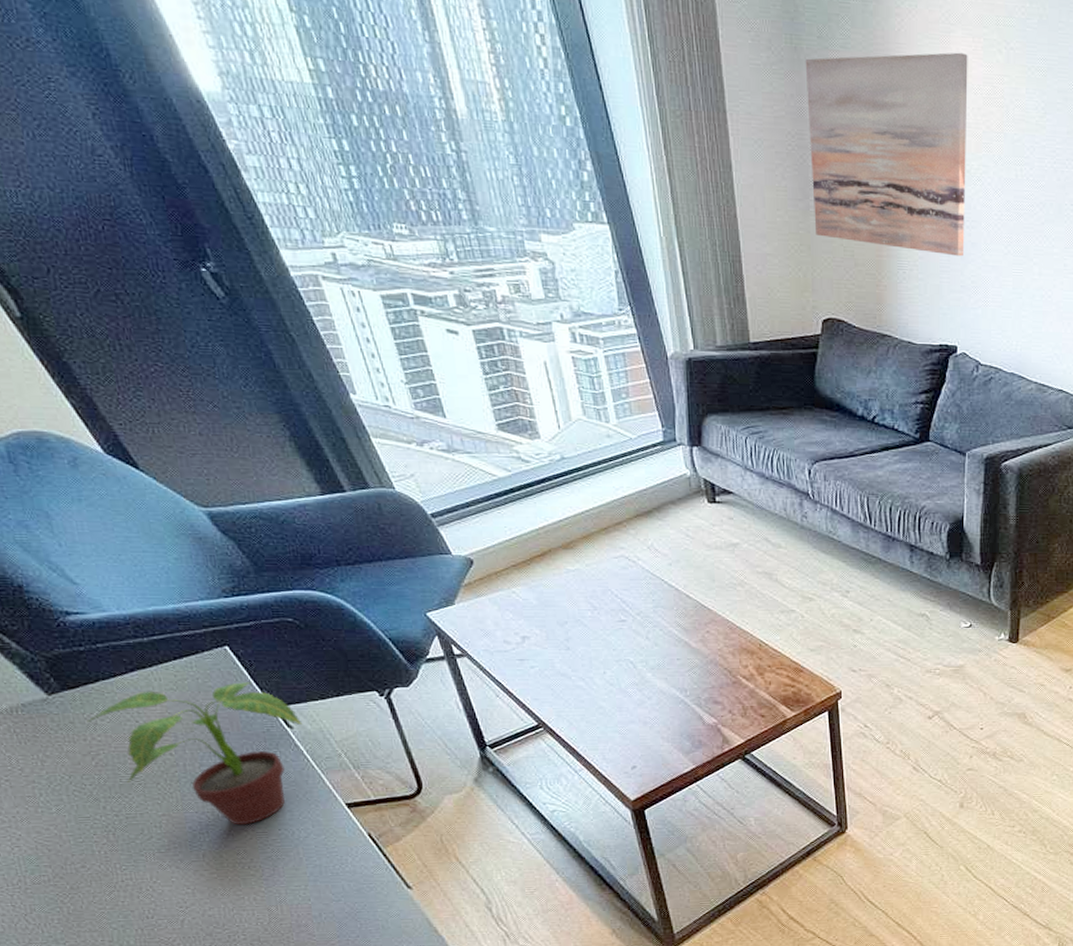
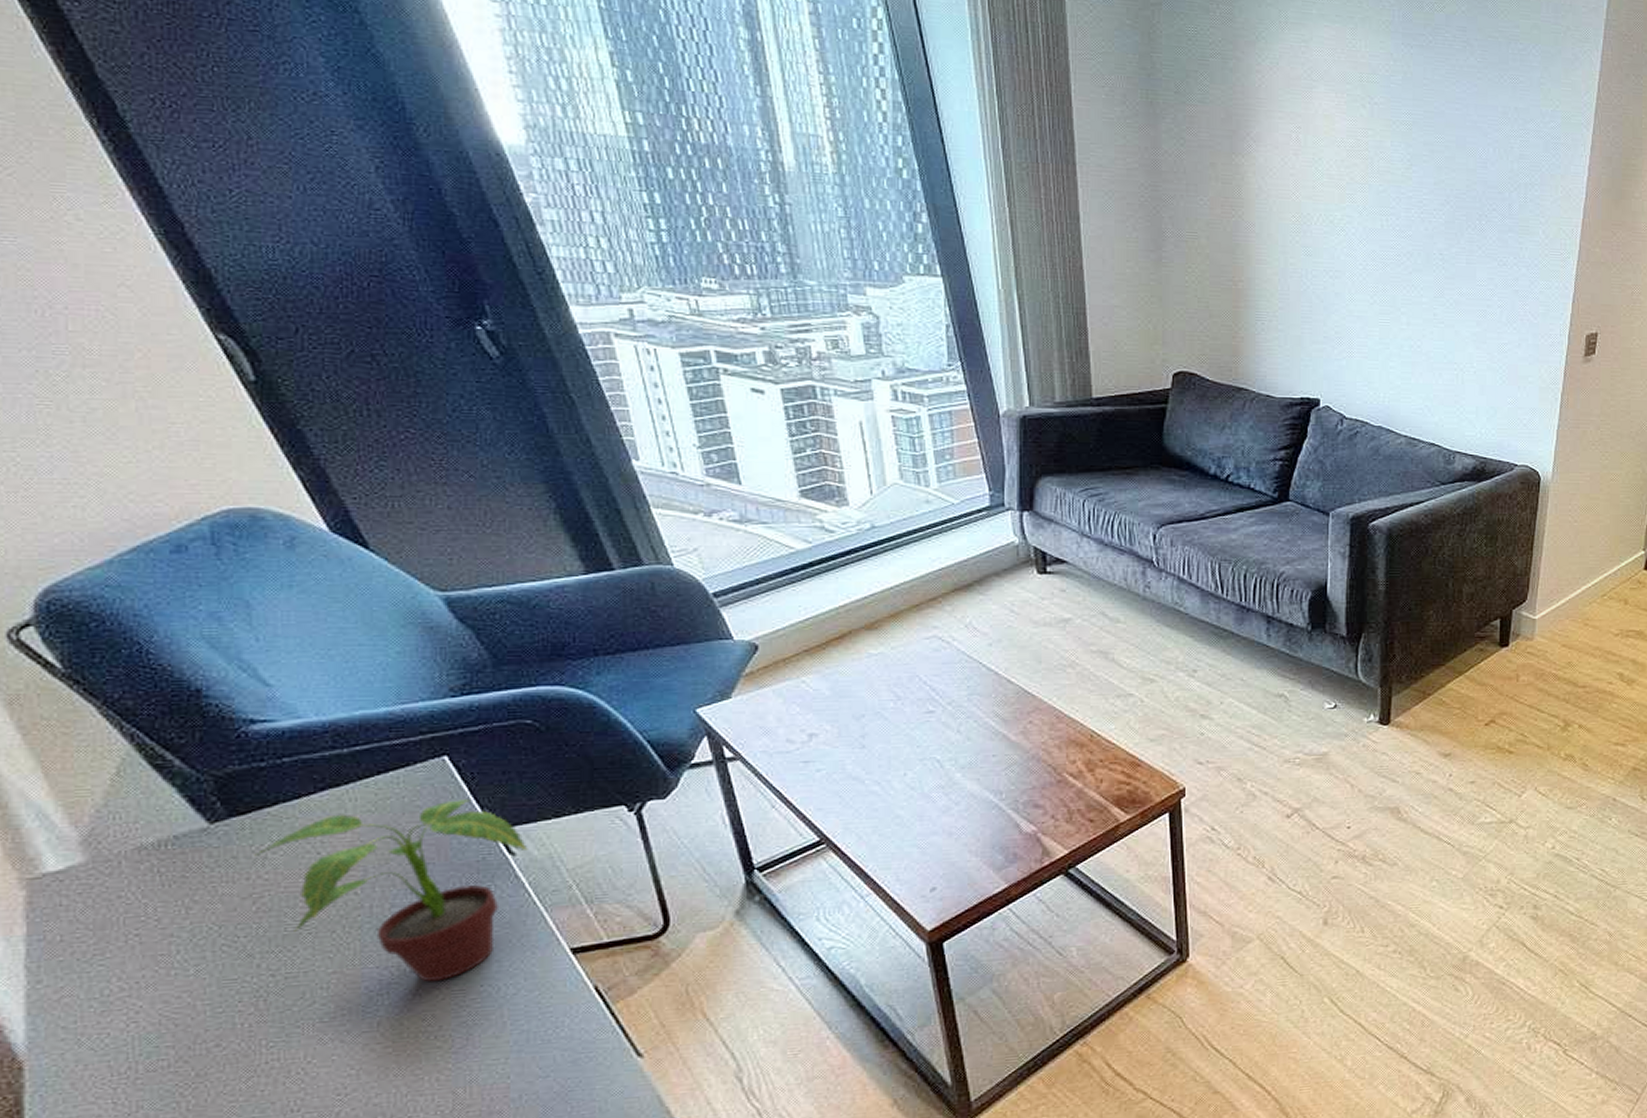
wall art: present [805,52,968,257] -> none [1161,107,1331,307]

